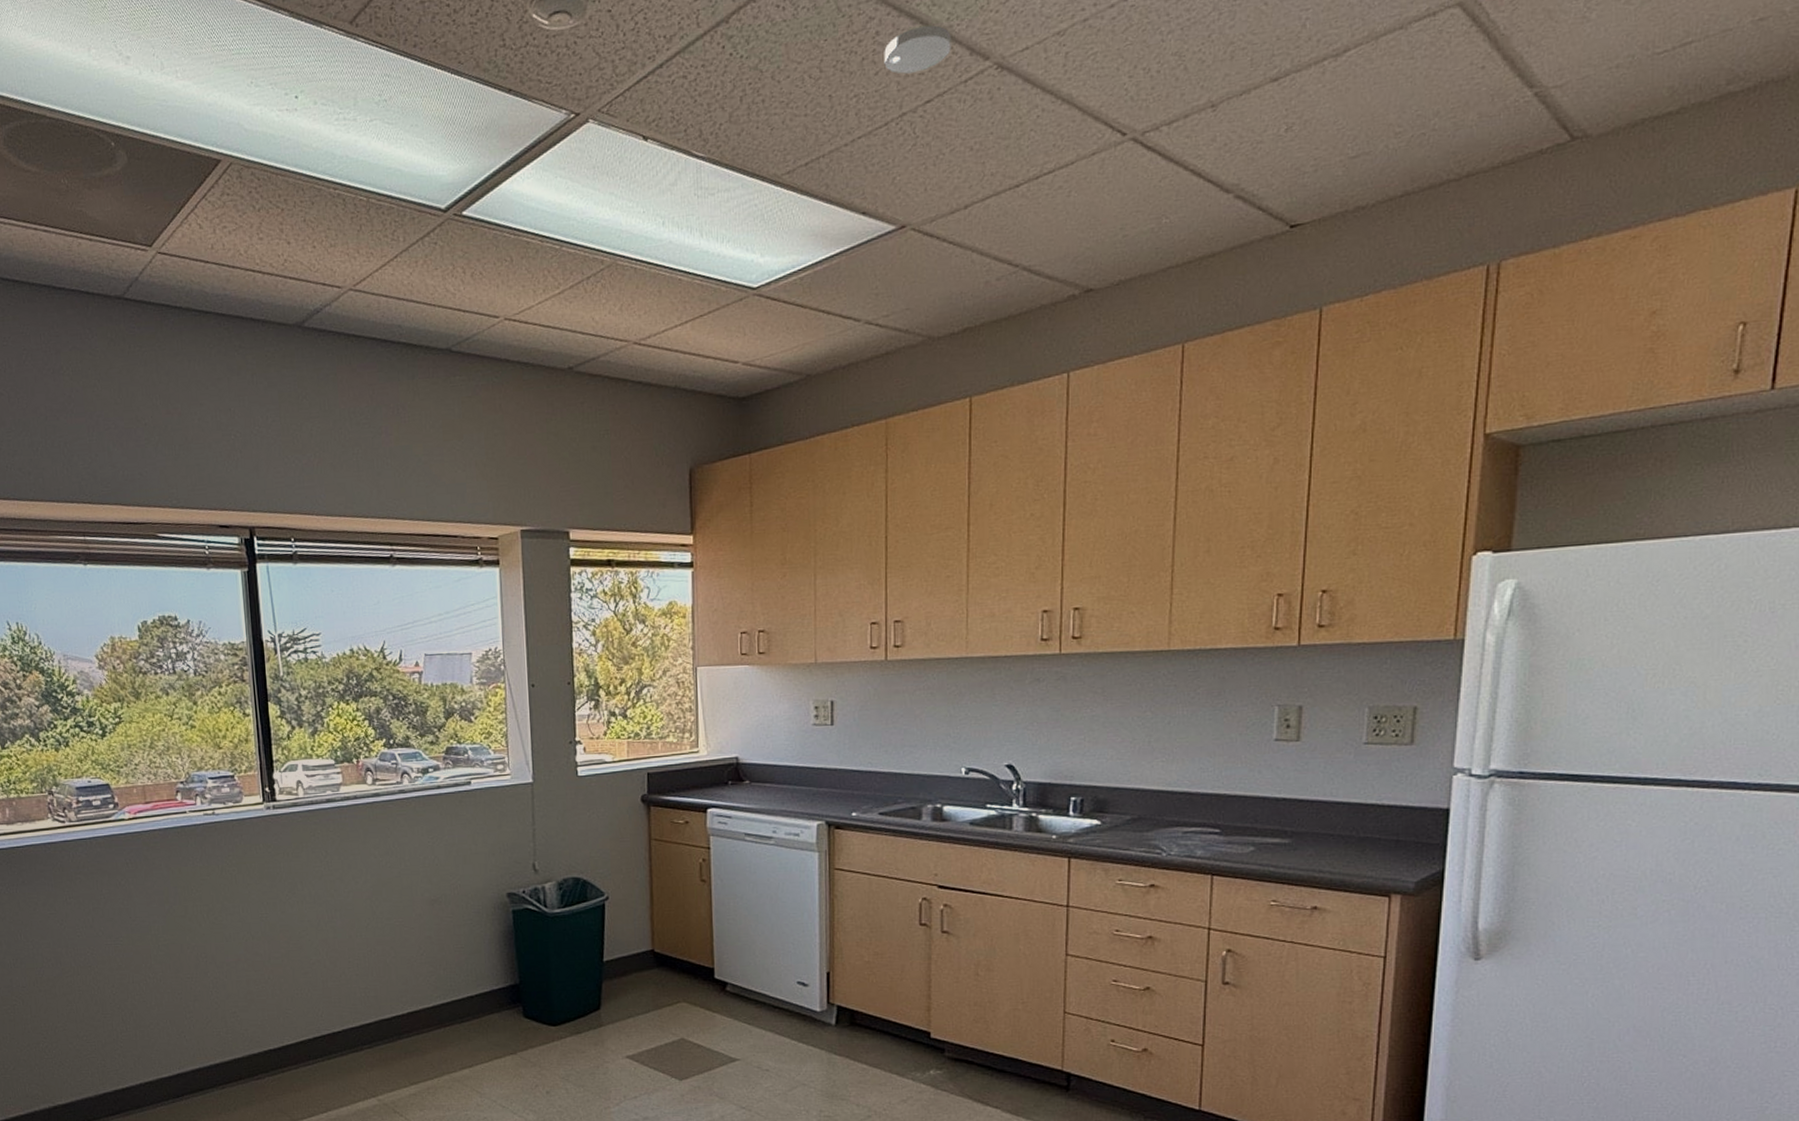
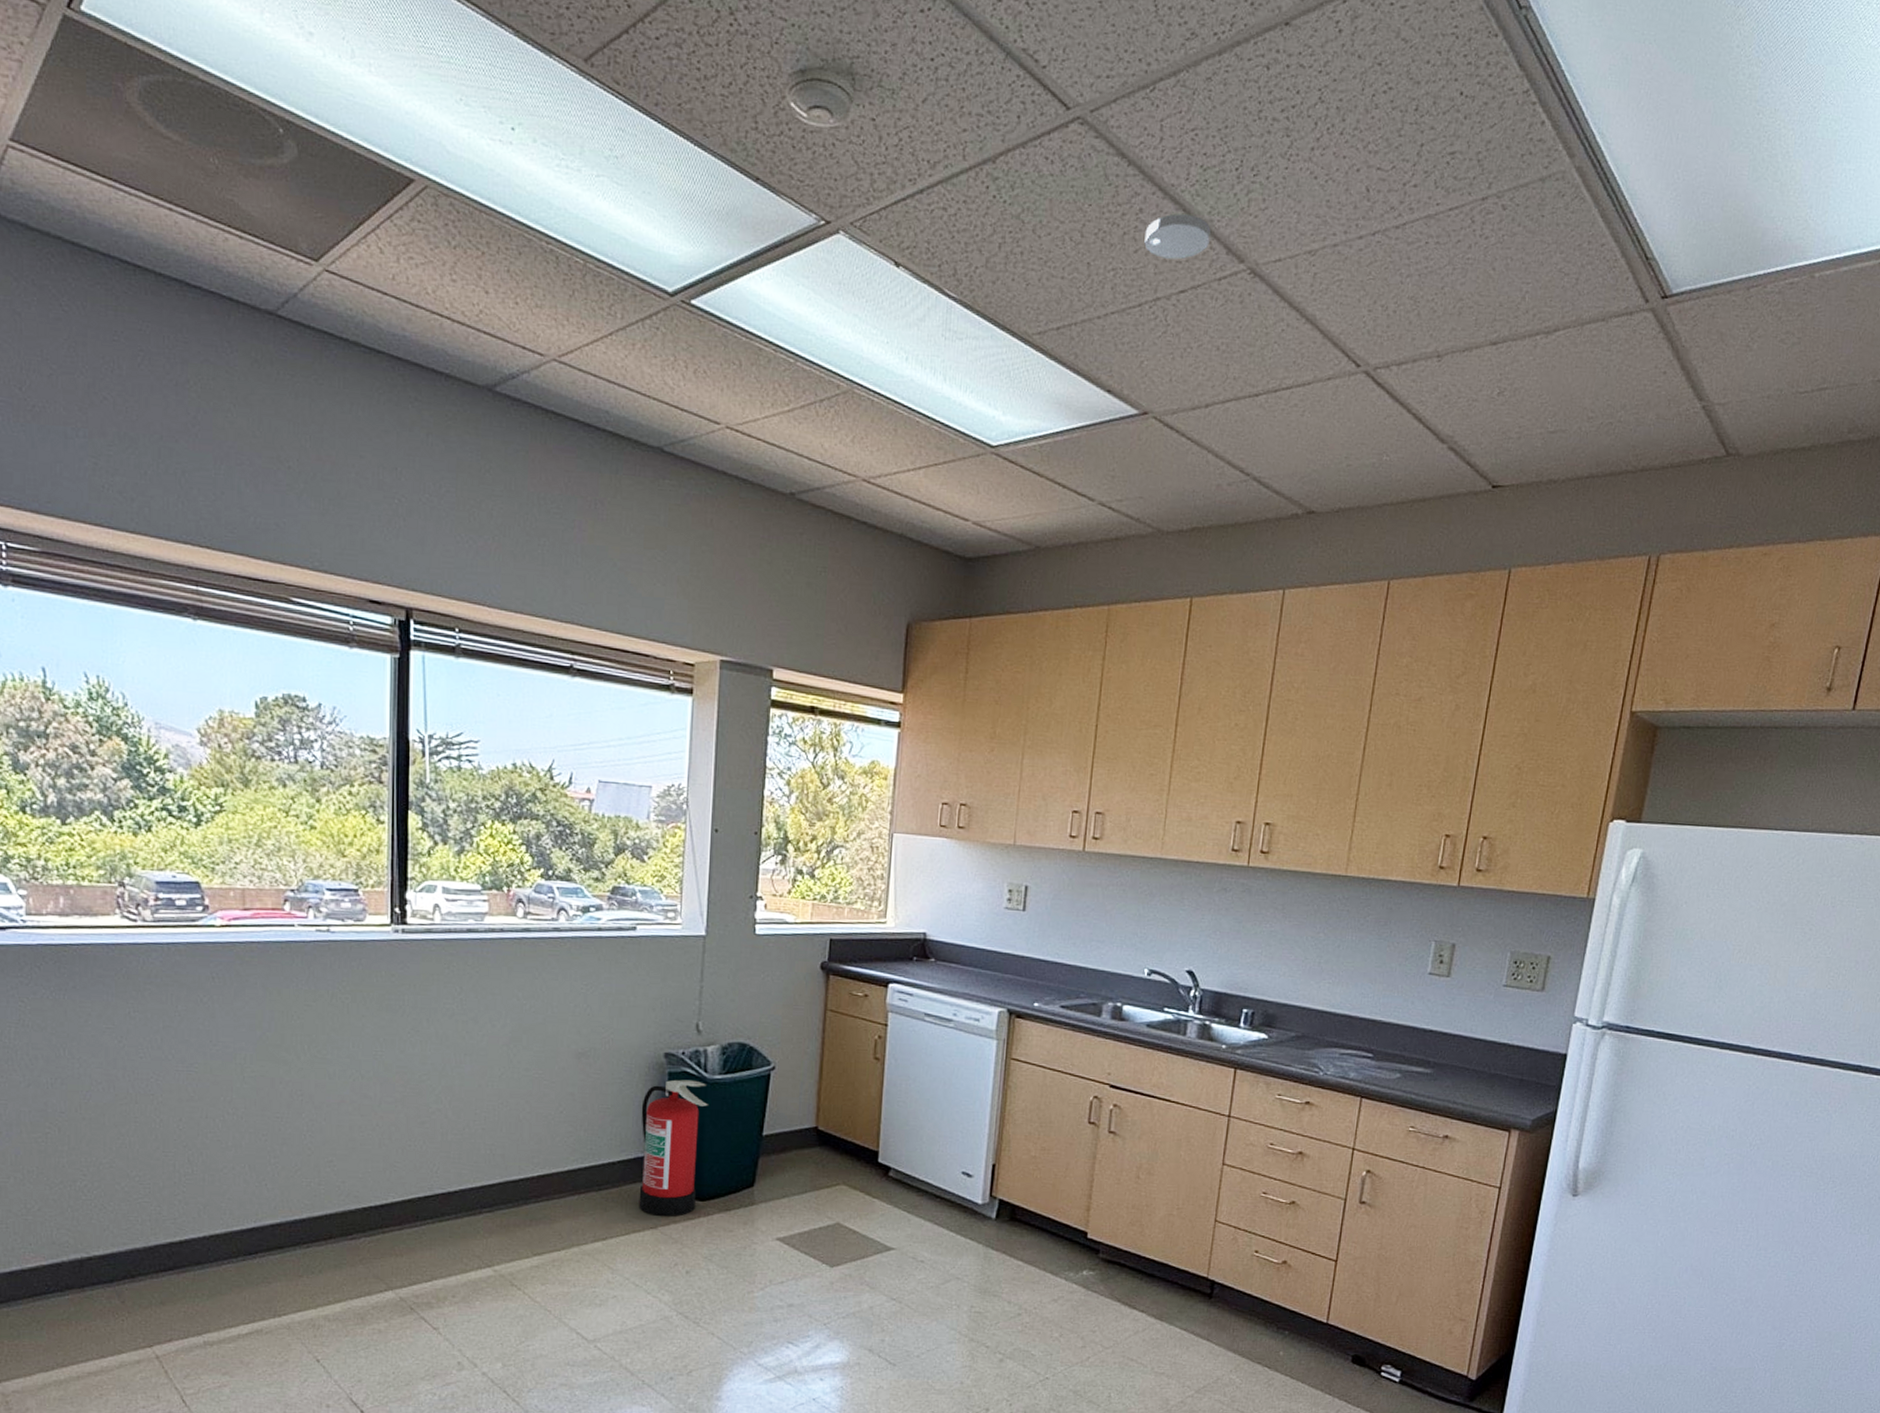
fire extinguisher: none [491,916,552,1042] -> present [638,1079,709,1216]

